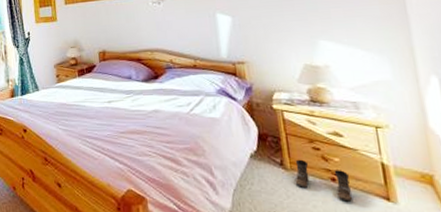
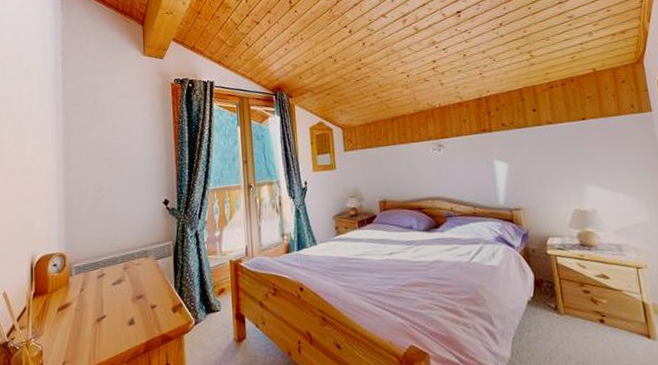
boots: present [295,159,352,202] -> none [568,303,618,342]

